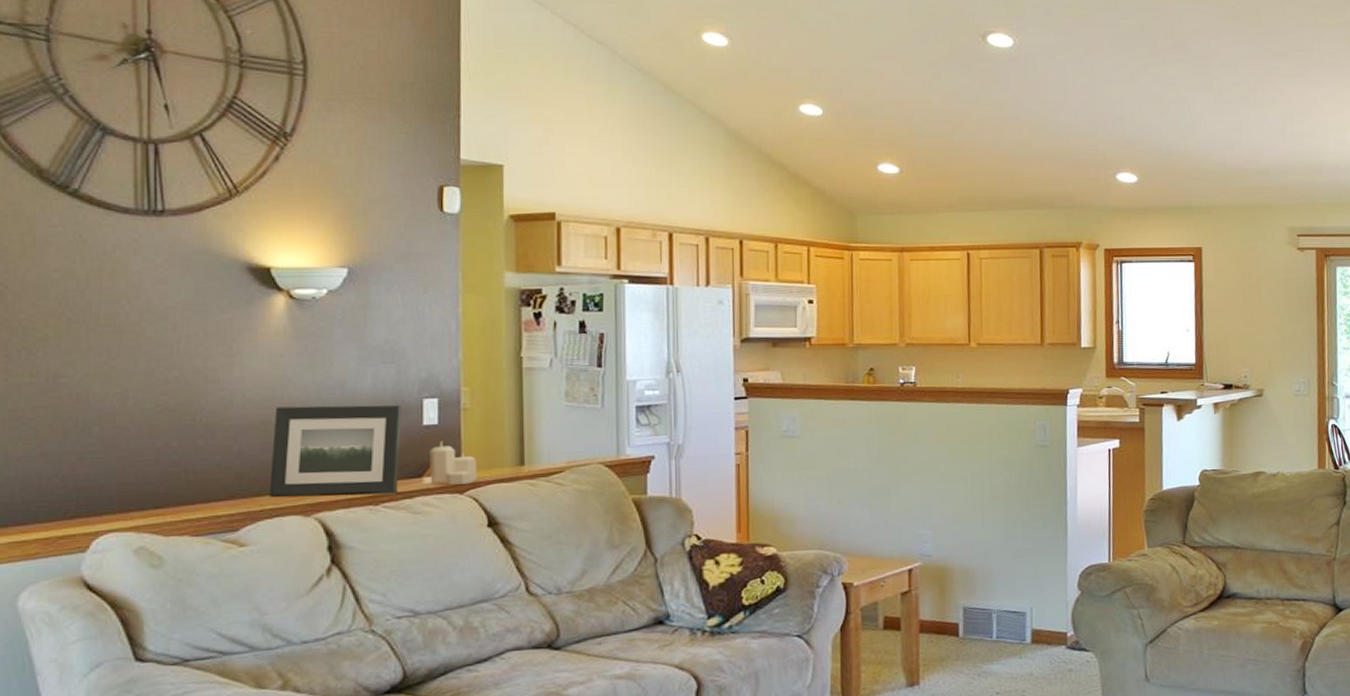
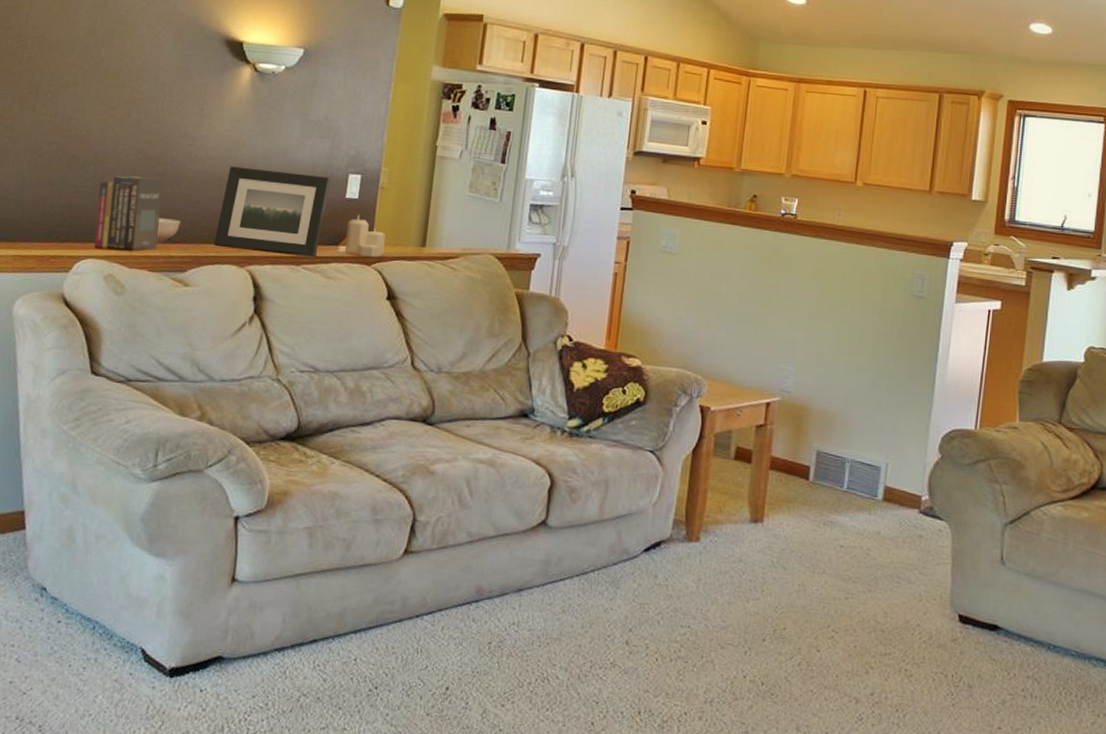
books: none [110,431,197,521] -> present [94,176,164,253]
bowl: none [194,474,224,504] -> present [156,218,182,244]

